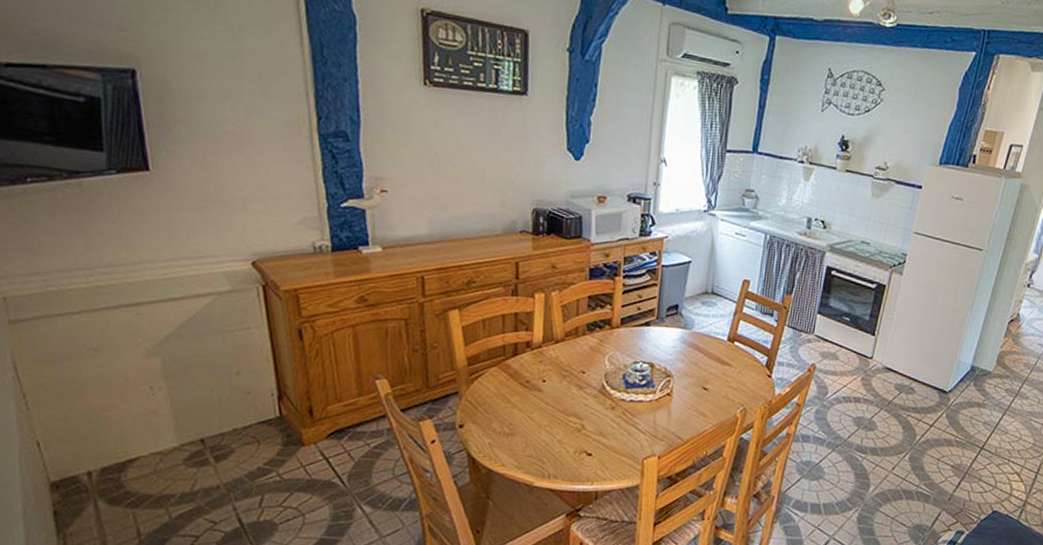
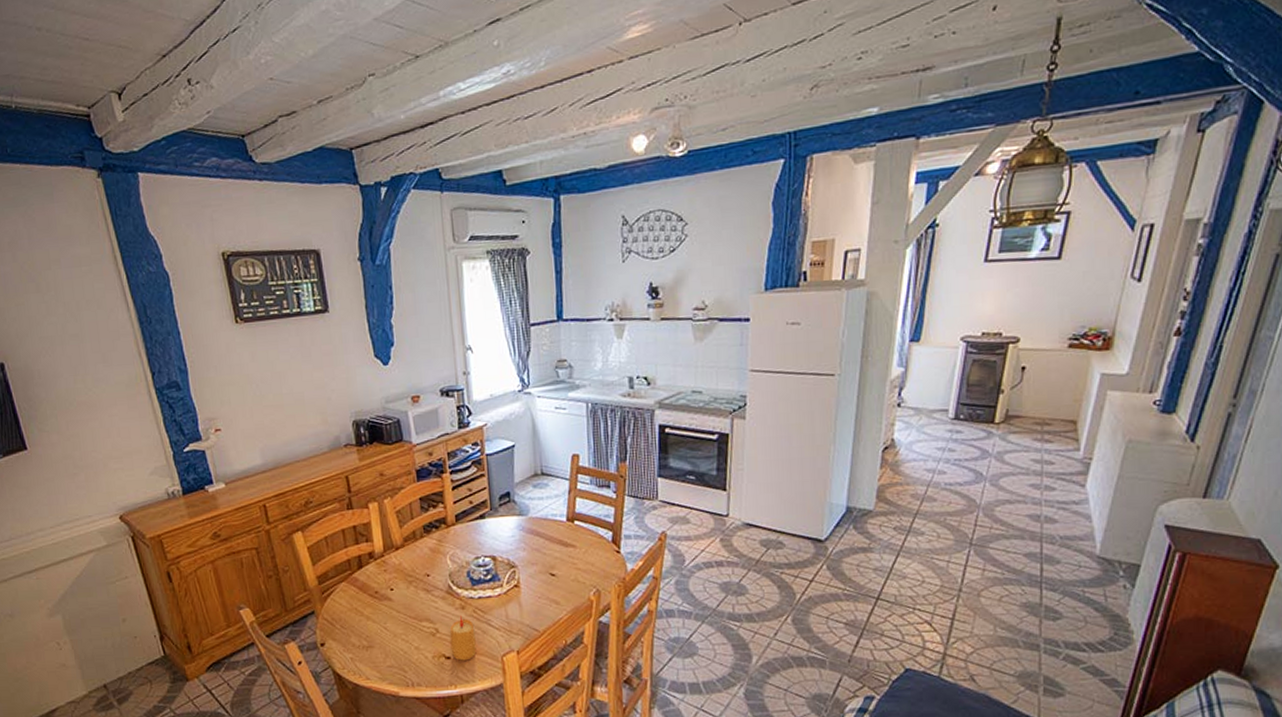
candle: none [593,415,621,459] -> present [449,615,477,661]

